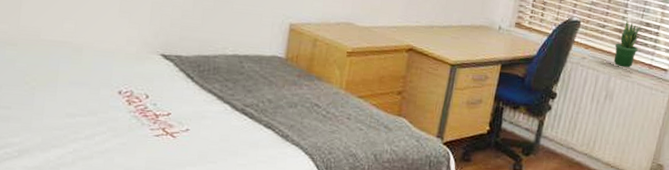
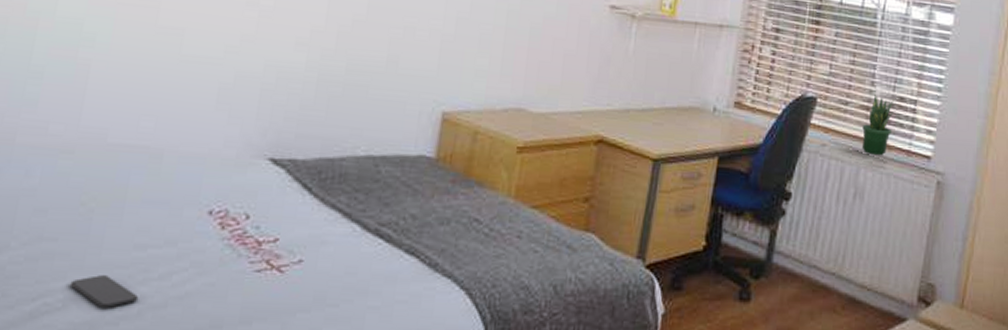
smartphone: none [22,134,73,158] -> present [69,275,140,308]

